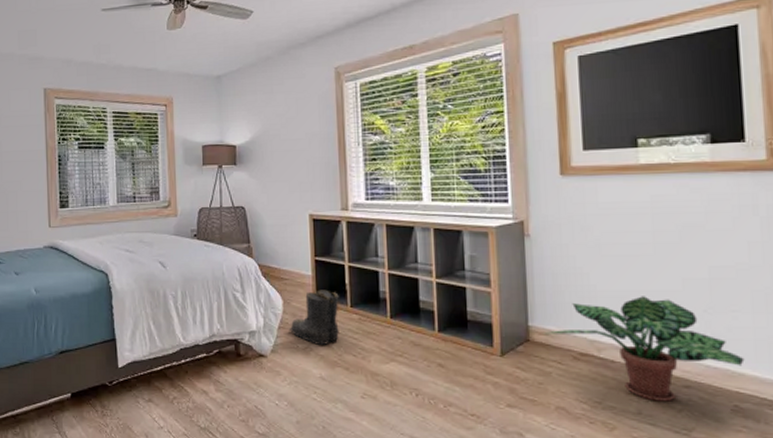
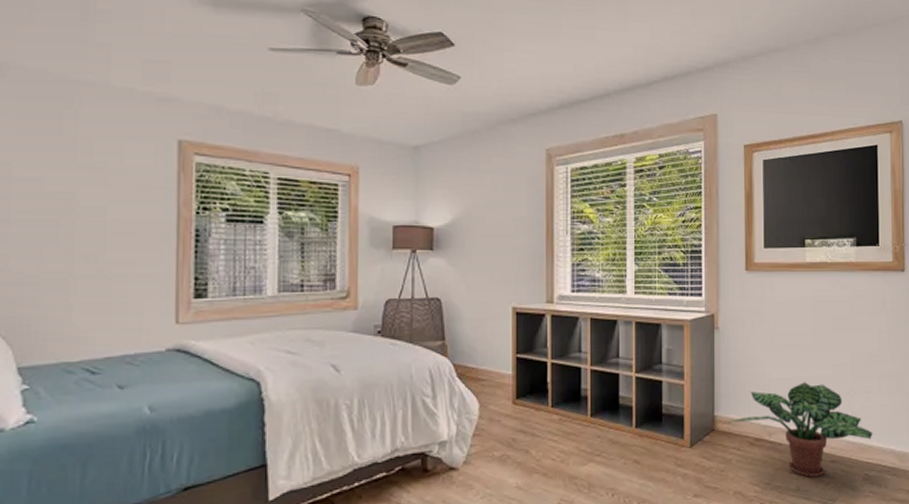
boots: present [288,289,339,346] -> none [484,389,540,452]

